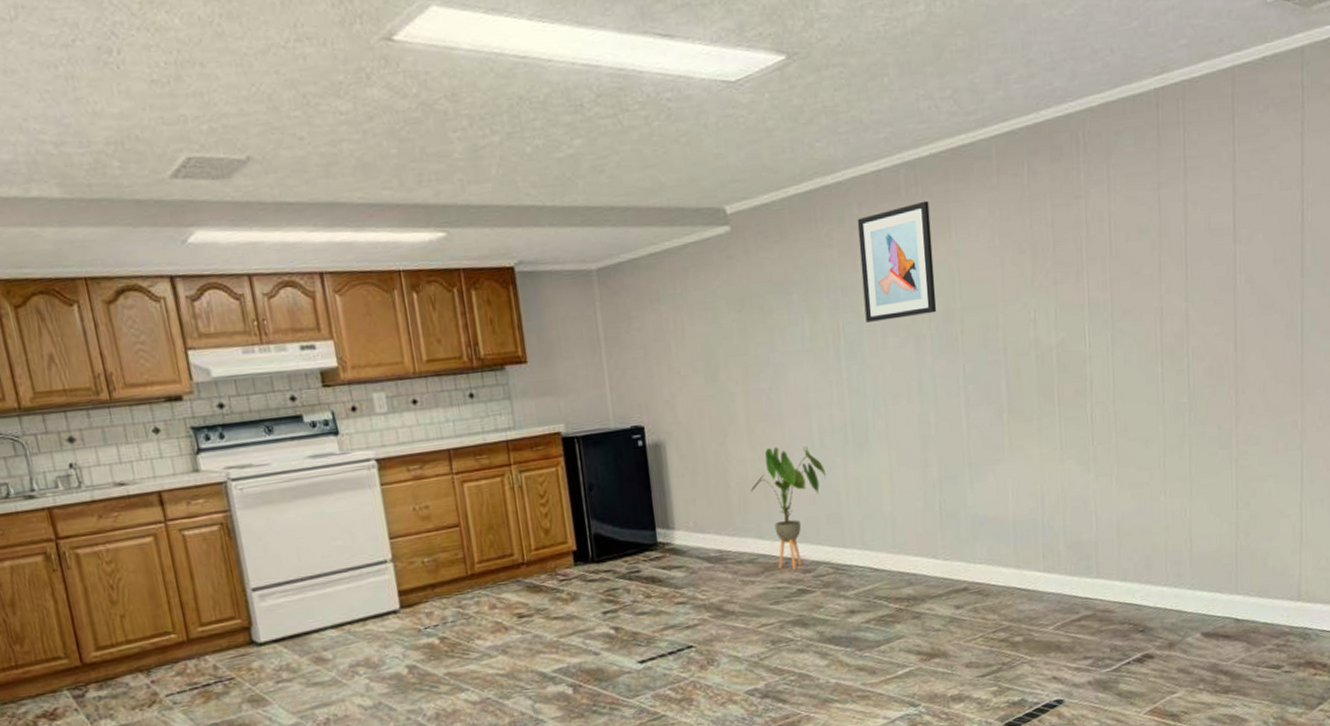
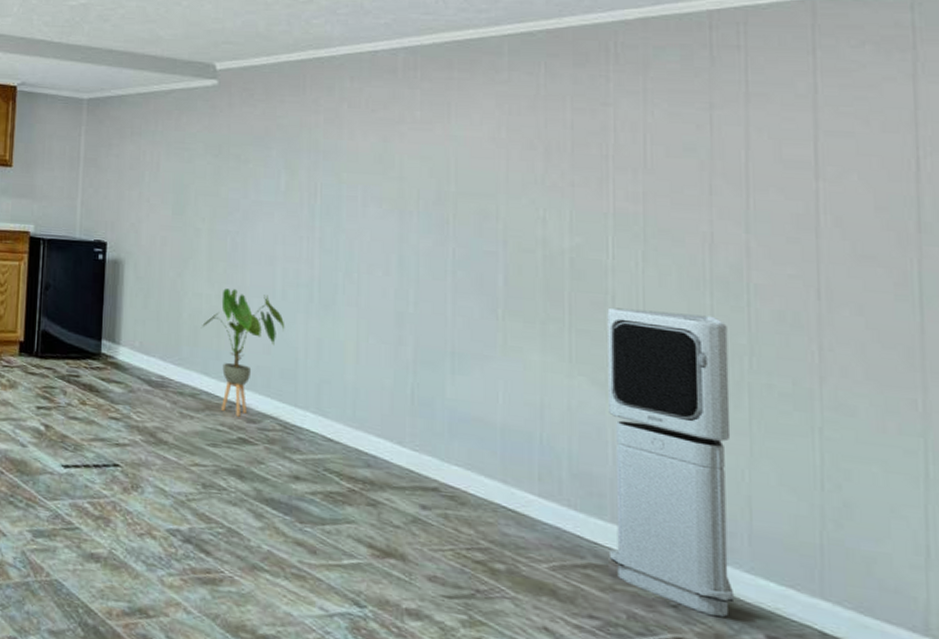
wall art: present [857,200,937,323] -> none [346,84,428,192]
air purifier: none [1087,382,1181,631] -> present [607,307,735,617]

